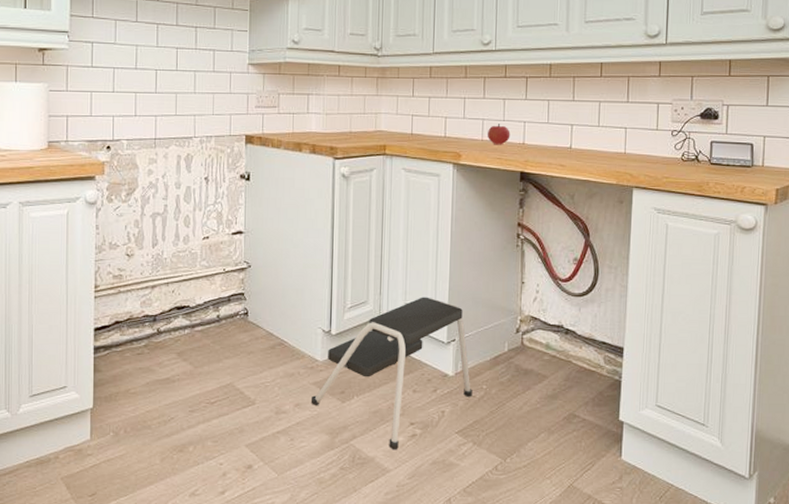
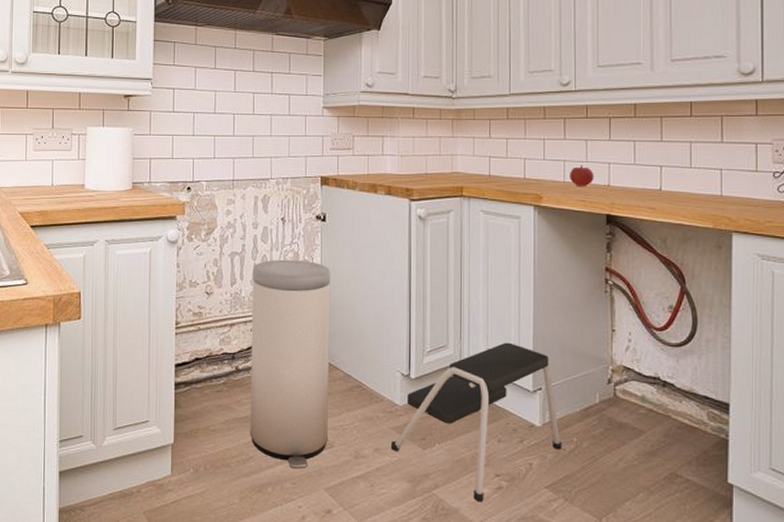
pedal bin: none [171,219,254,428] -> present [250,259,331,469]

